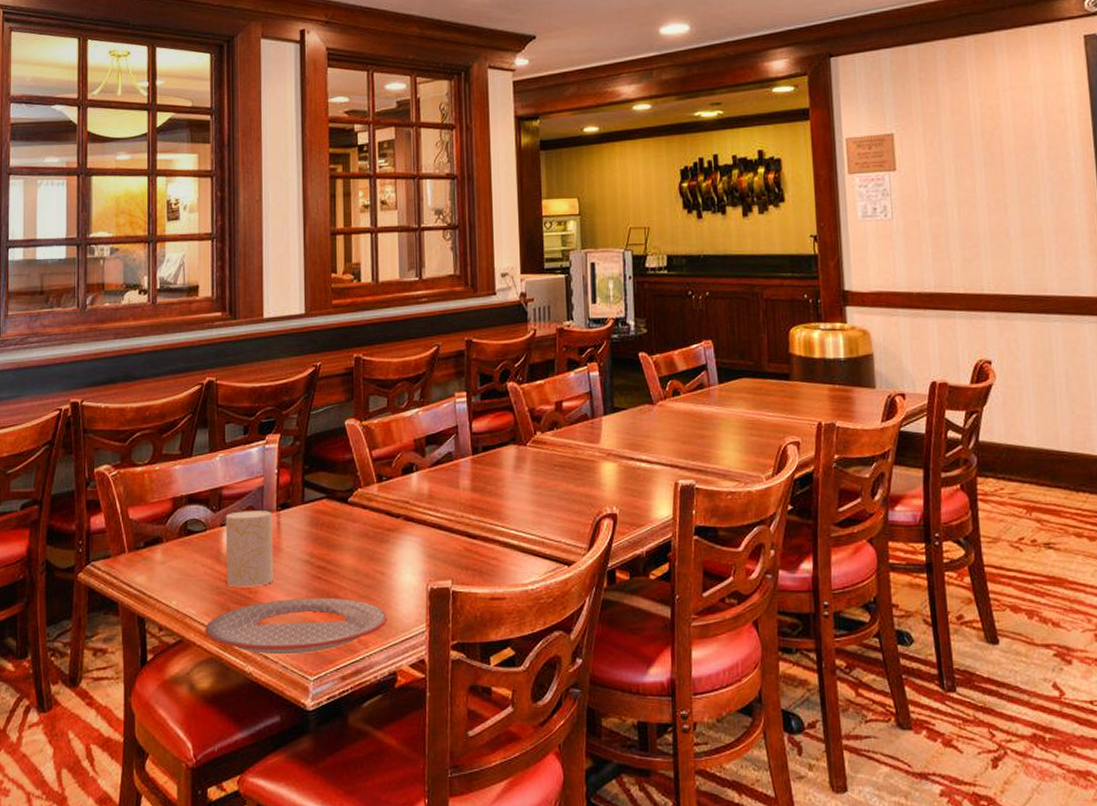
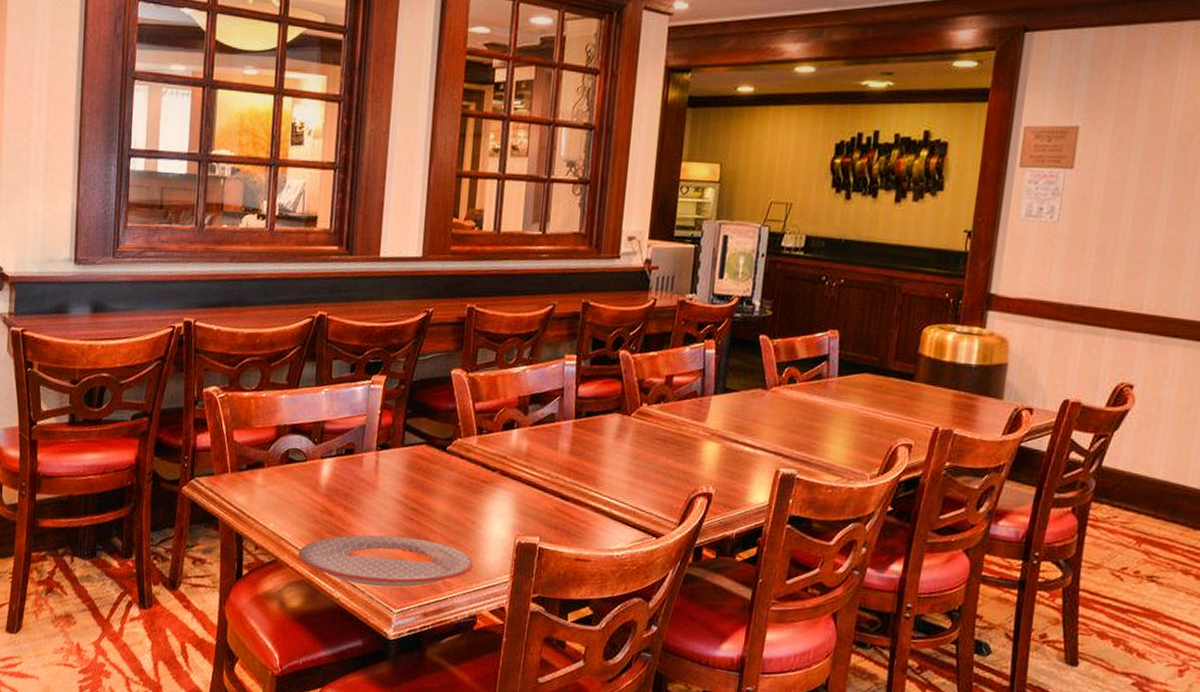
cup: present [225,511,273,588] -> none [323,446,372,520]

